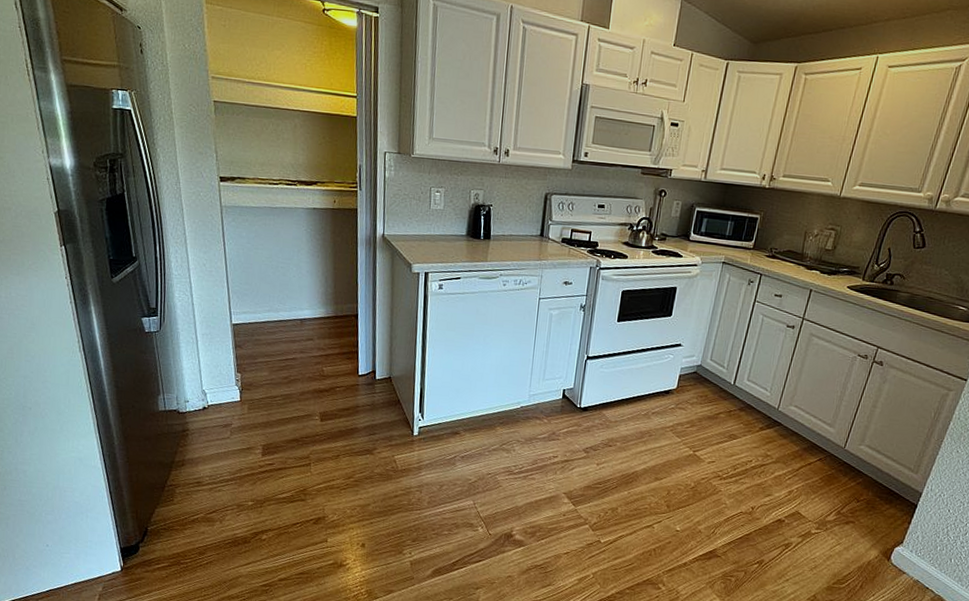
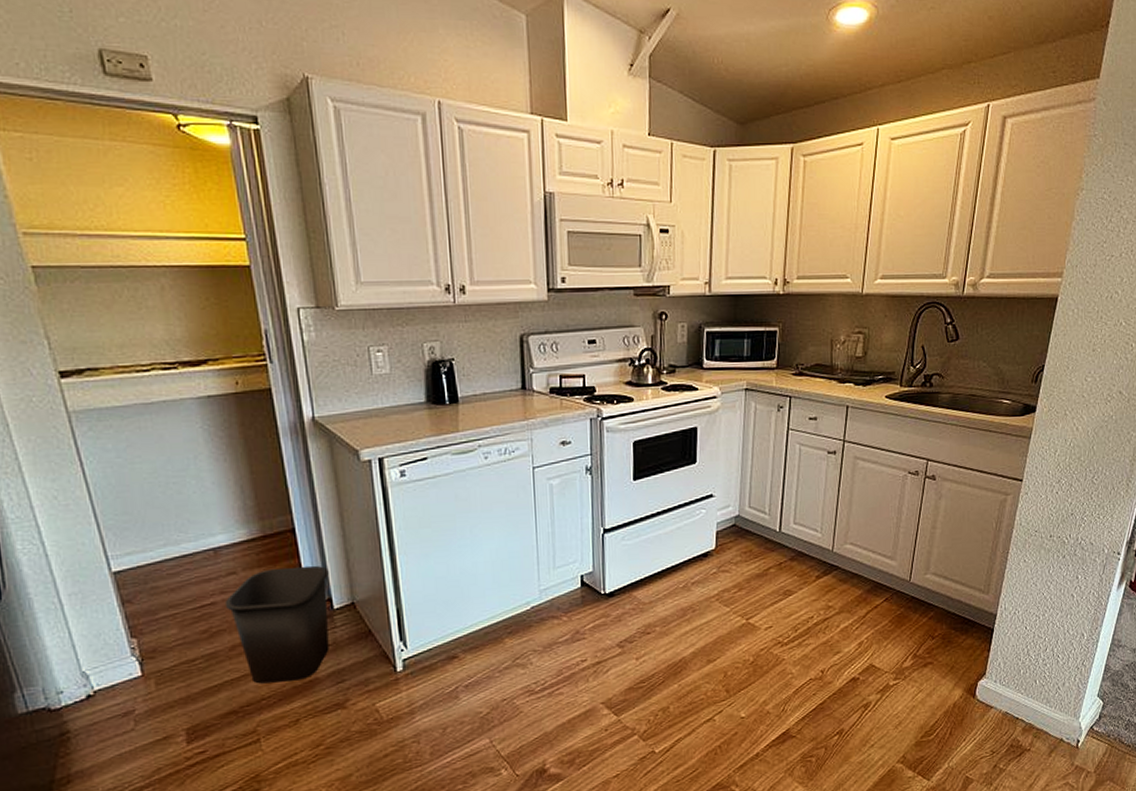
waste bin: none [302,341,377,427] -> present [224,565,329,684]

